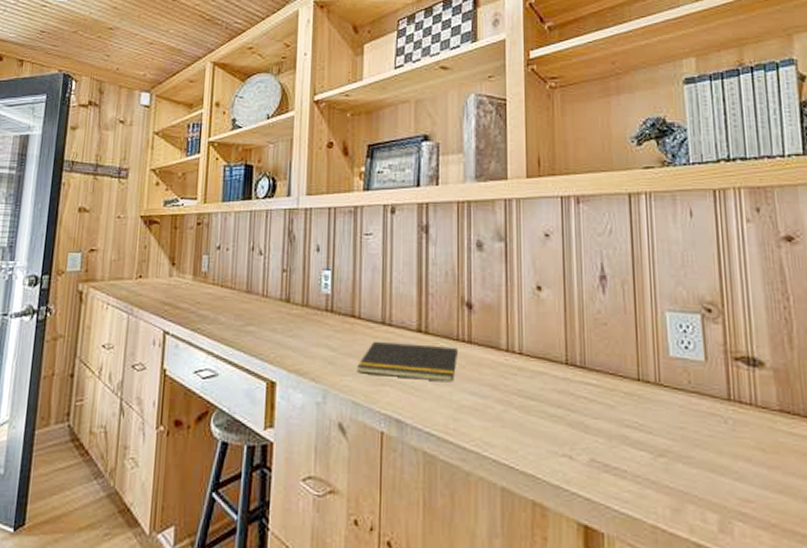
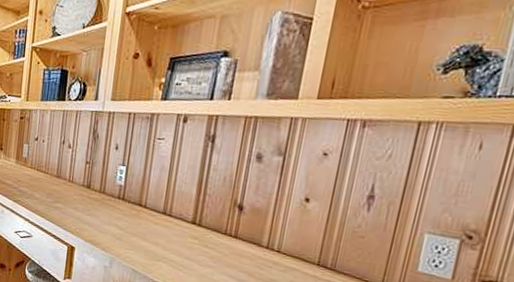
notepad: present [357,340,458,383] -> none [138,226,224,266]

